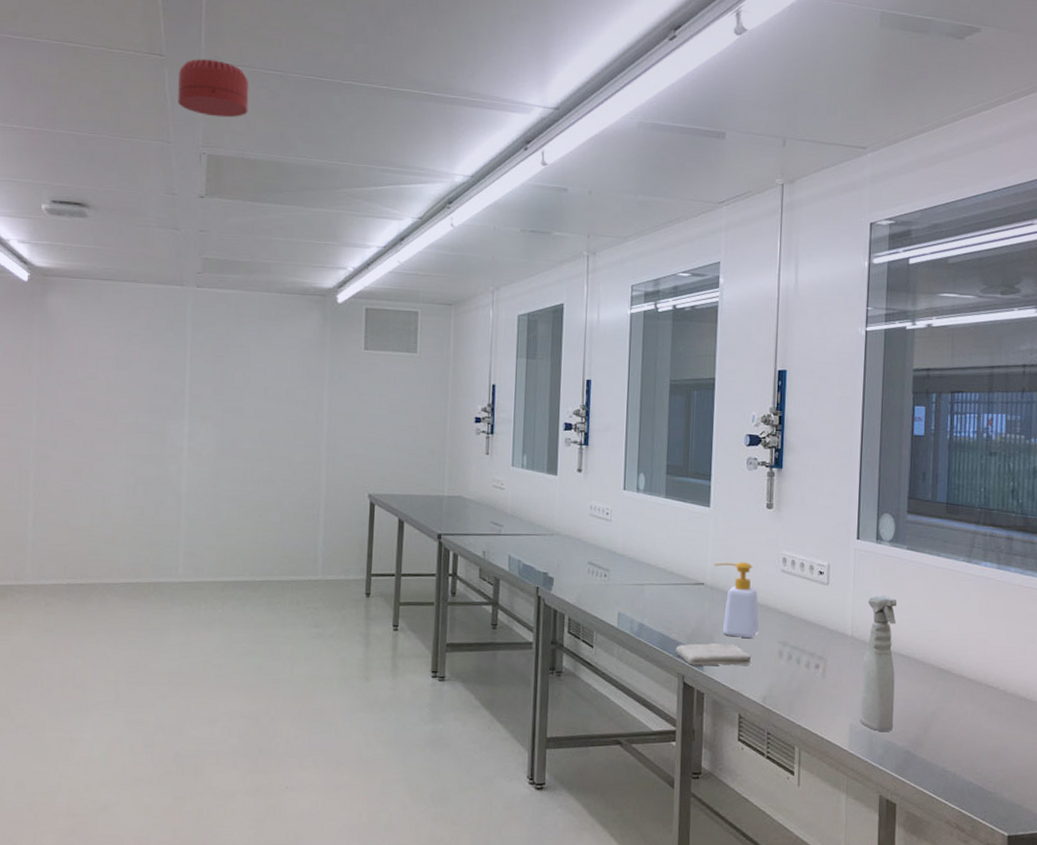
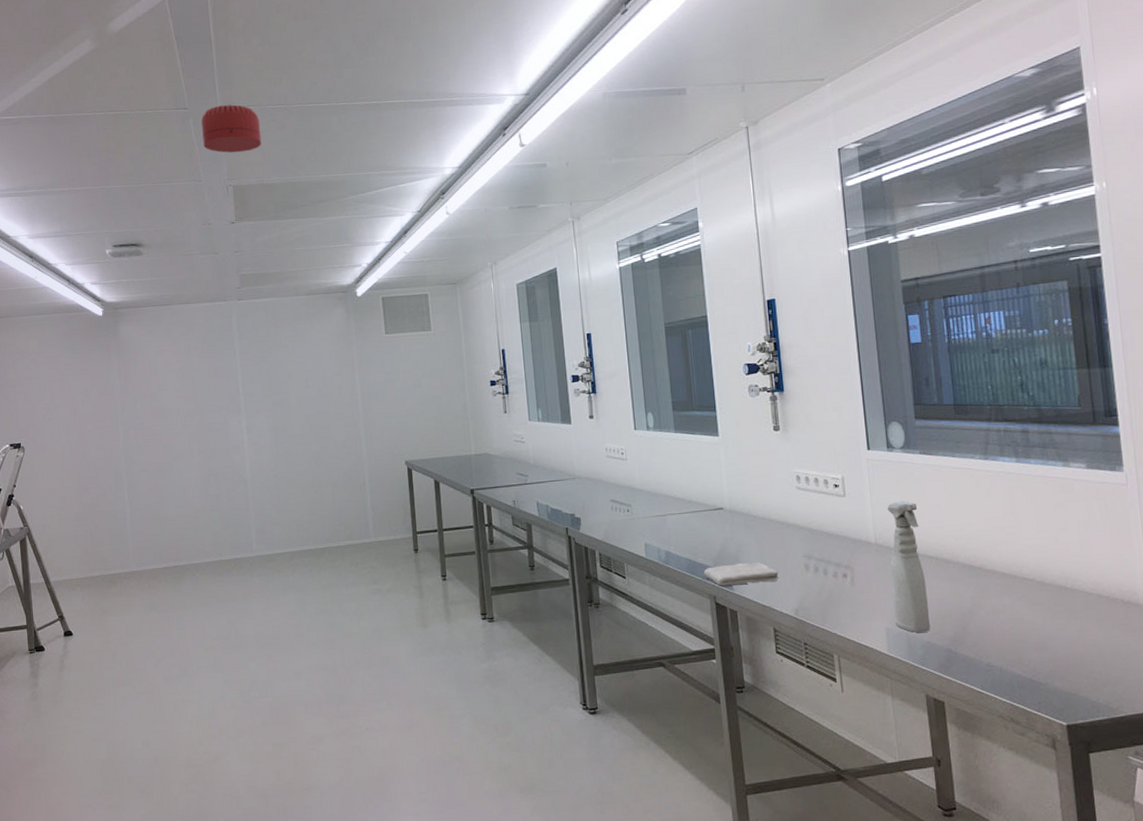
soap bottle: present [714,562,759,638] -> none [730,484,783,555]

